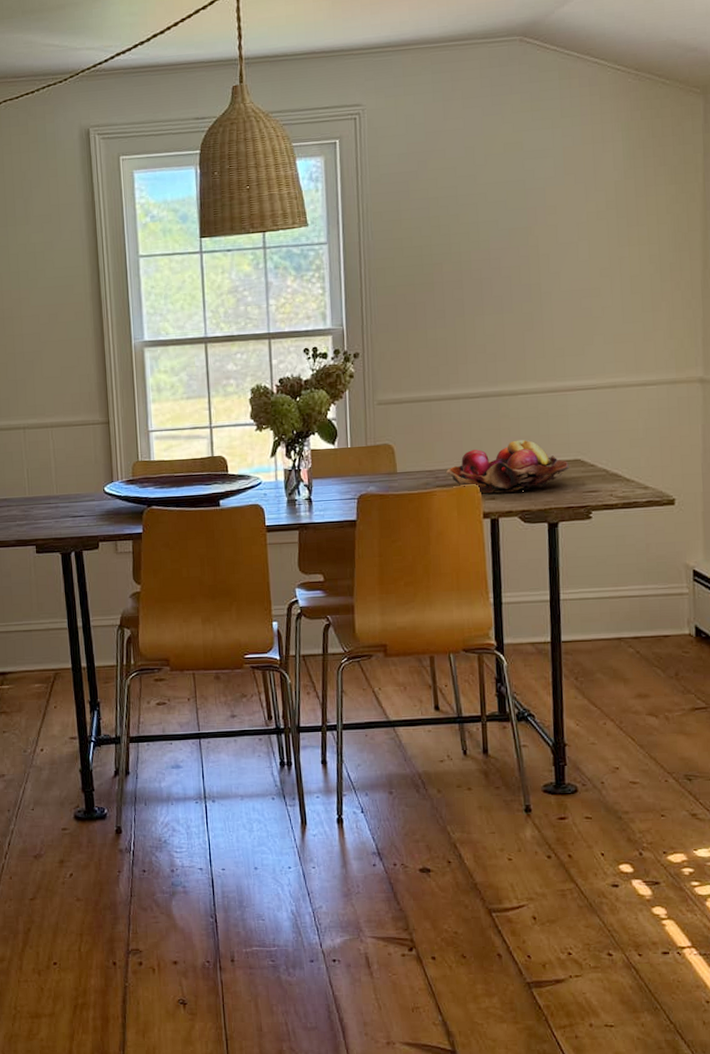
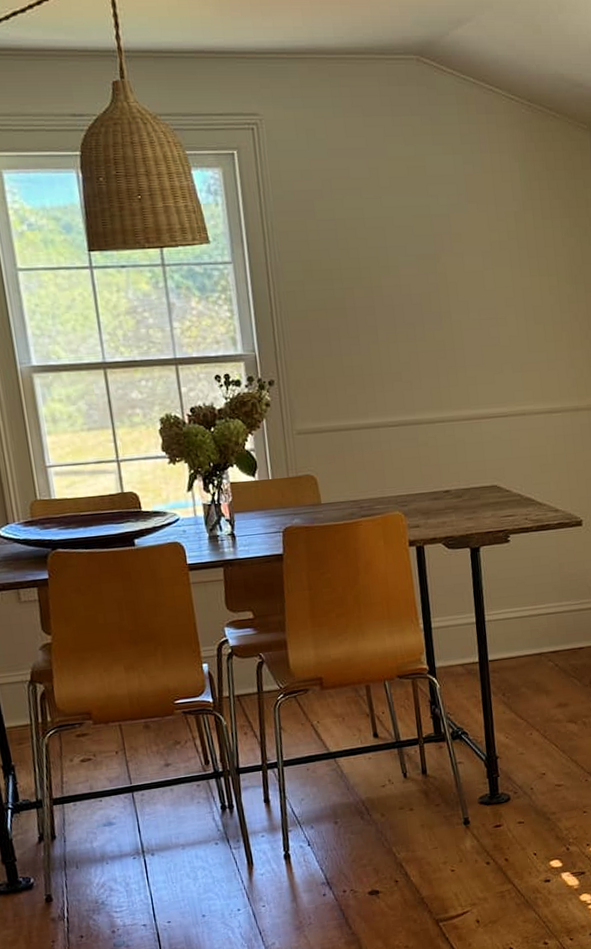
fruit basket: present [446,439,569,494] -> none [370,467,487,522]

